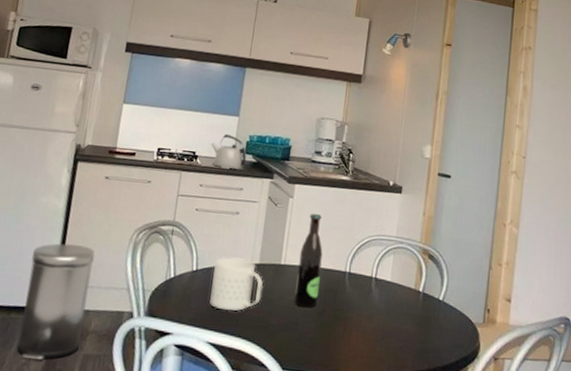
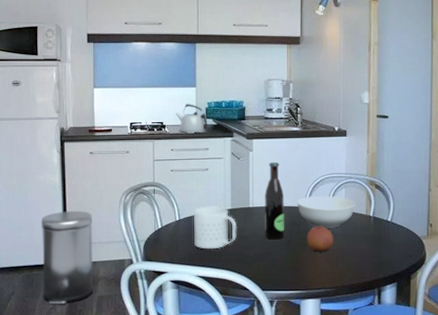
bowl: none [336,259,405,301] -> present [297,196,356,228]
fruit: none [342,296,375,329] -> present [306,226,334,251]

